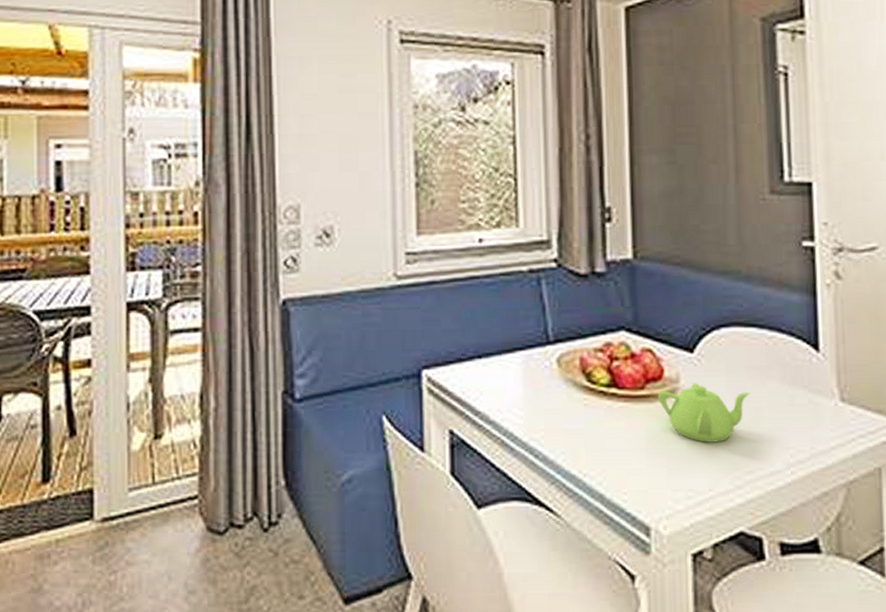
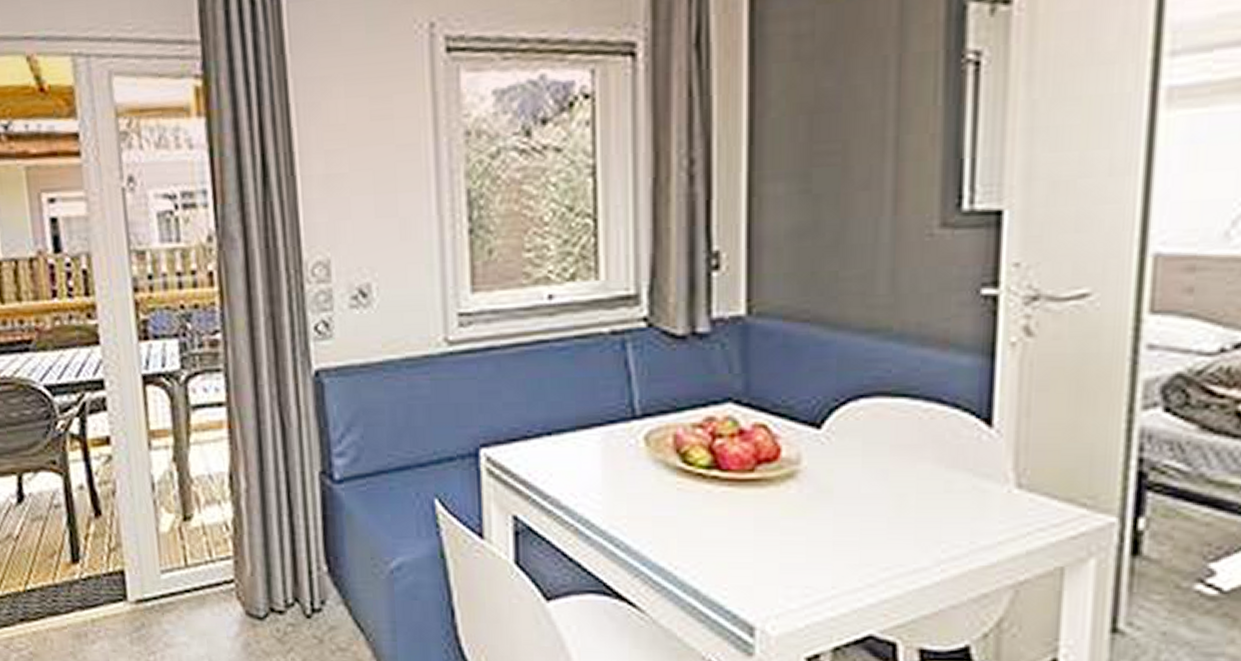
teapot: present [658,383,750,443] -> none [772,464,894,534]

